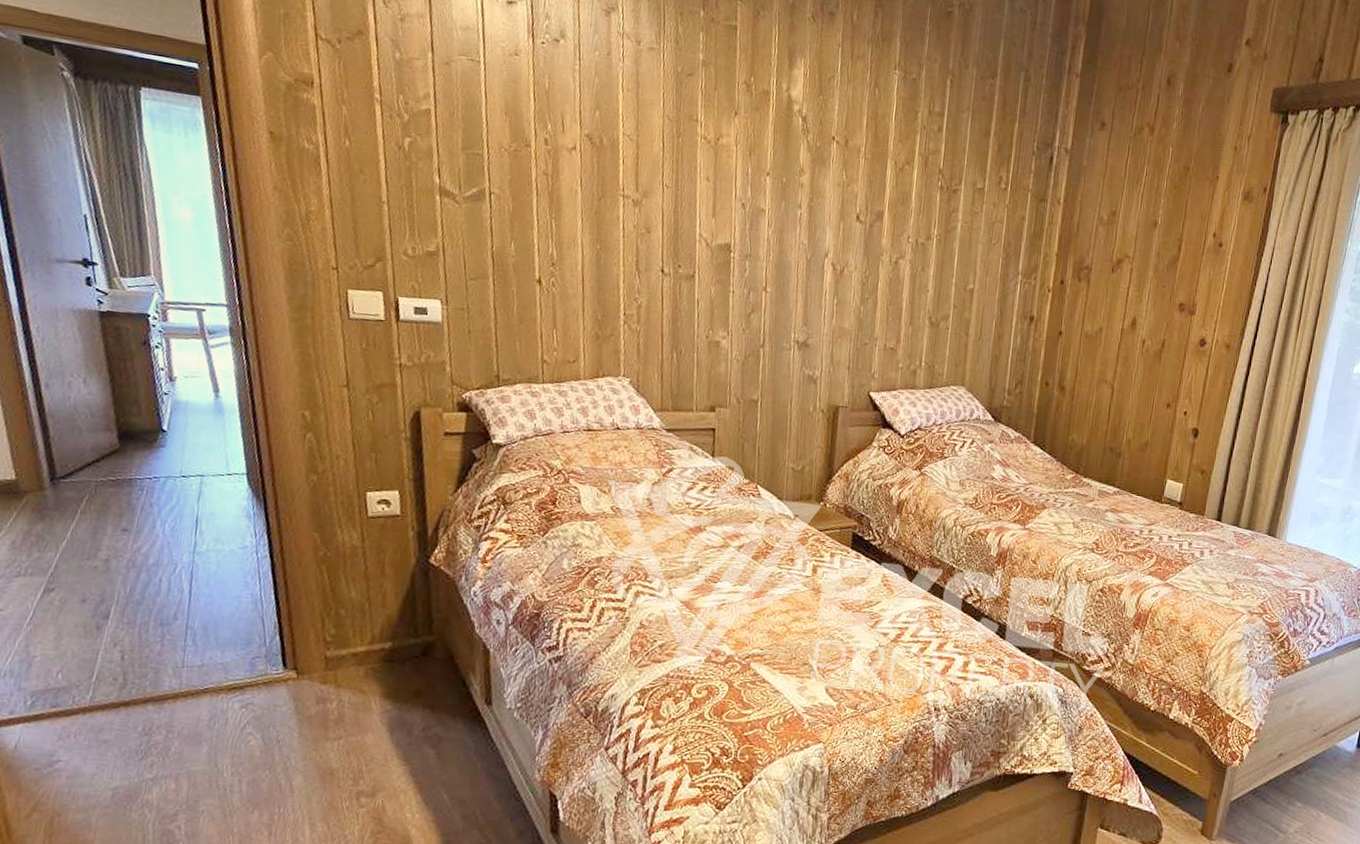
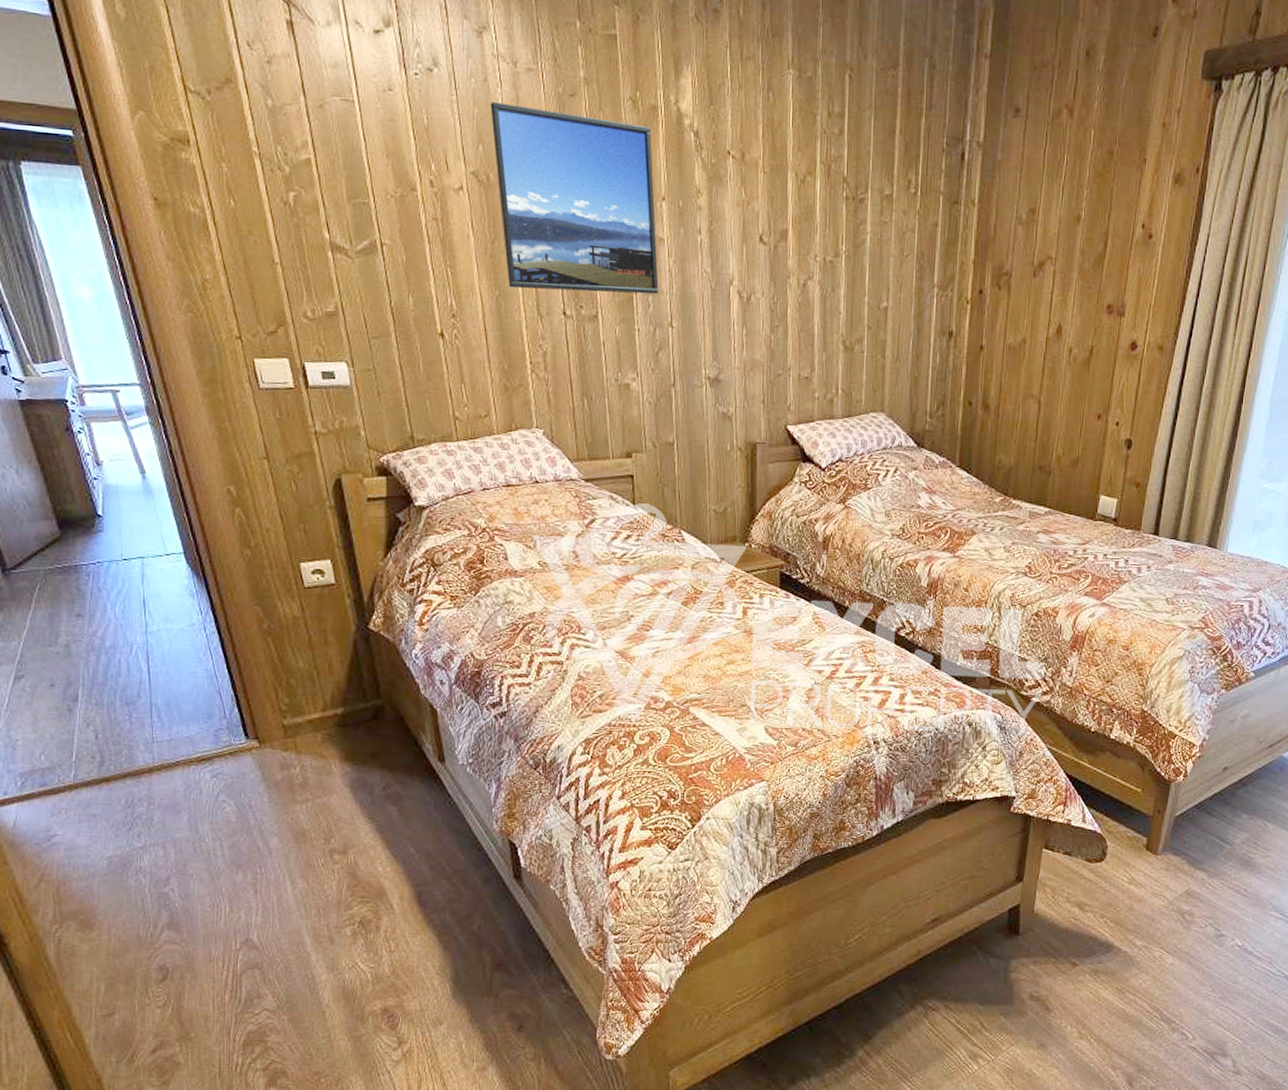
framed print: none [610,74,762,261] -> present [490,102,659,295]

